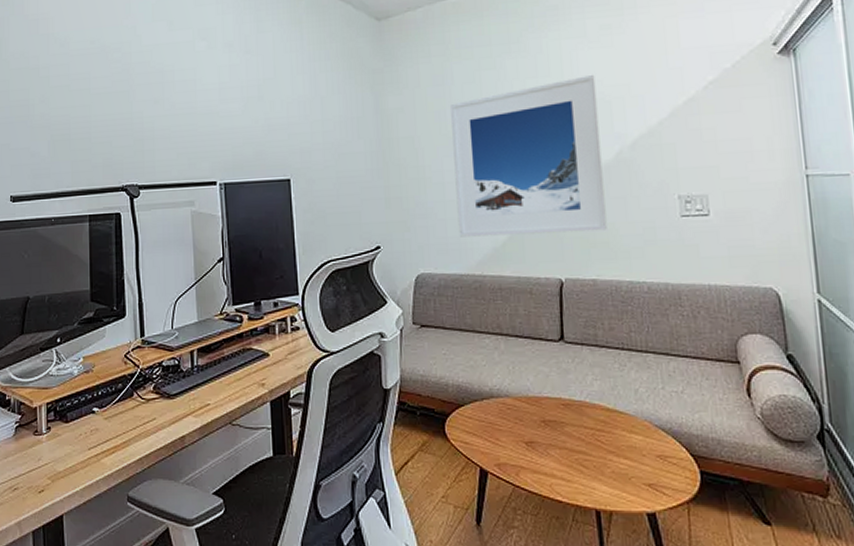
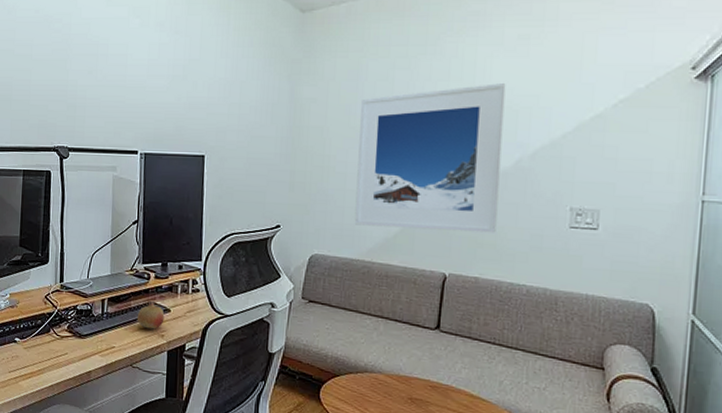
fruit: none [232,347,263,379] -> present [137,301,165,330]

